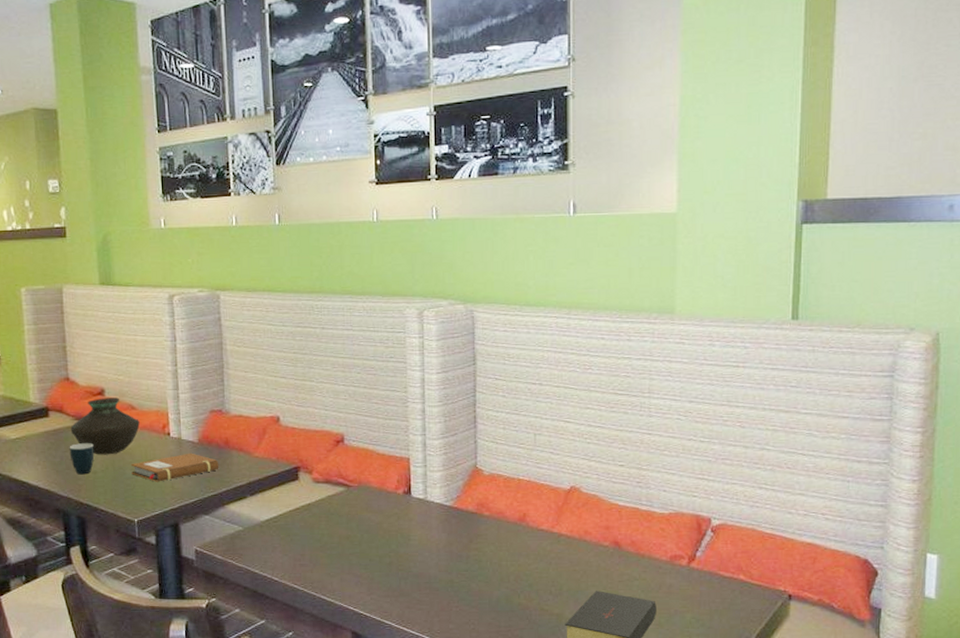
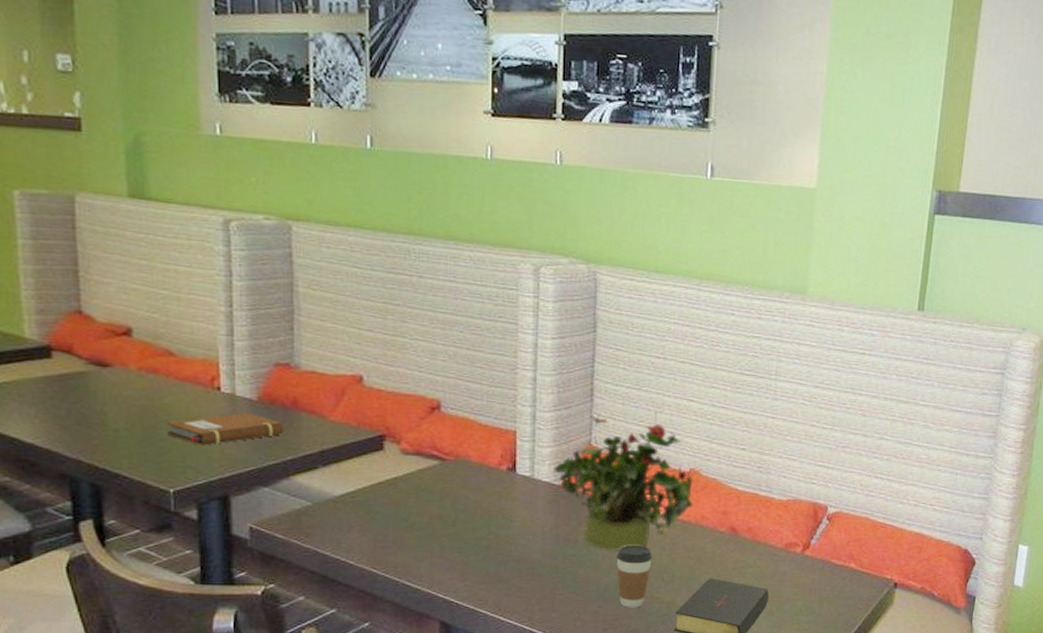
mug: present [69,443,95,475] -> none [80,393,116,433]
vase: present [70,397,140,455] -> none [82,339,180,410]
potted plant: none [444,438,577,566] -> present [554,413,695,551]
coffee cup: none [505,559,539,620] -> present [616,544,652,608]

